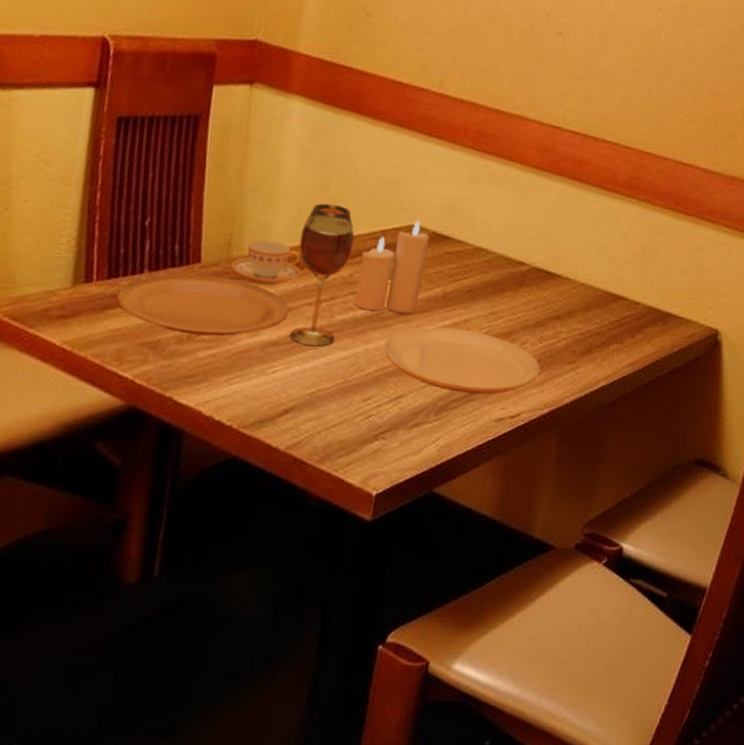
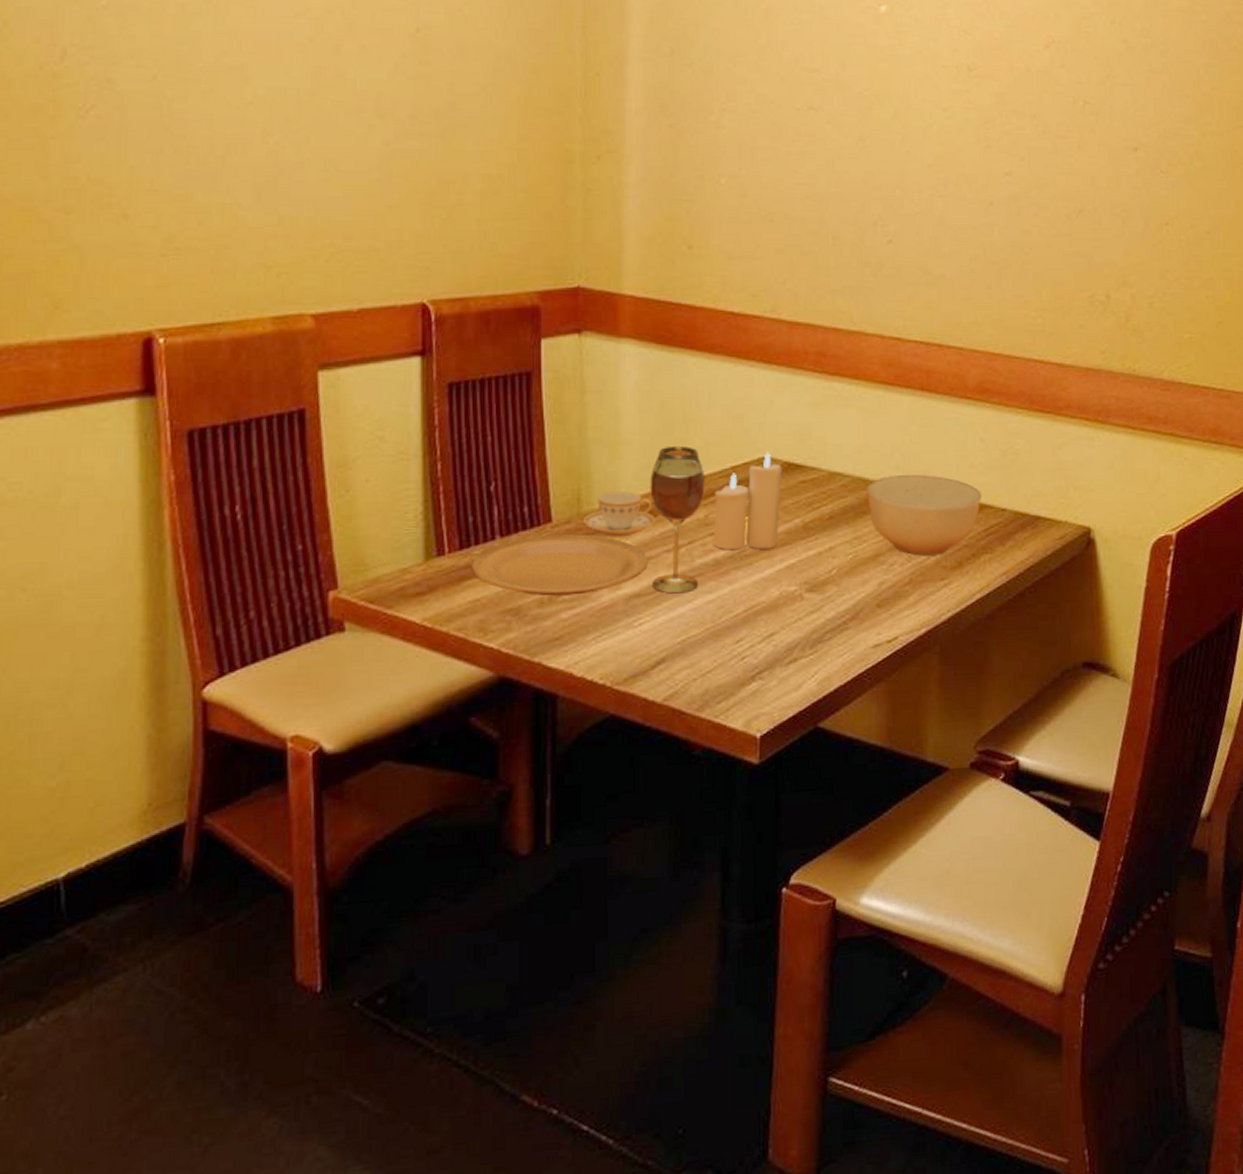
plate: present [383,327,540,394] -> none [749,558,912,623]
bowl: none [508,257,618,340] -> present [867,475,982,556]

